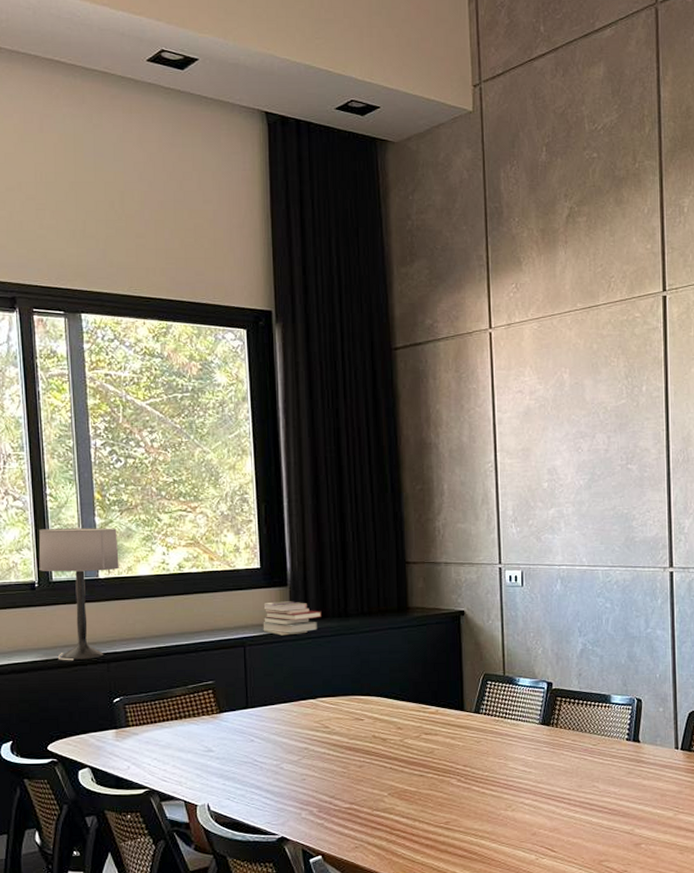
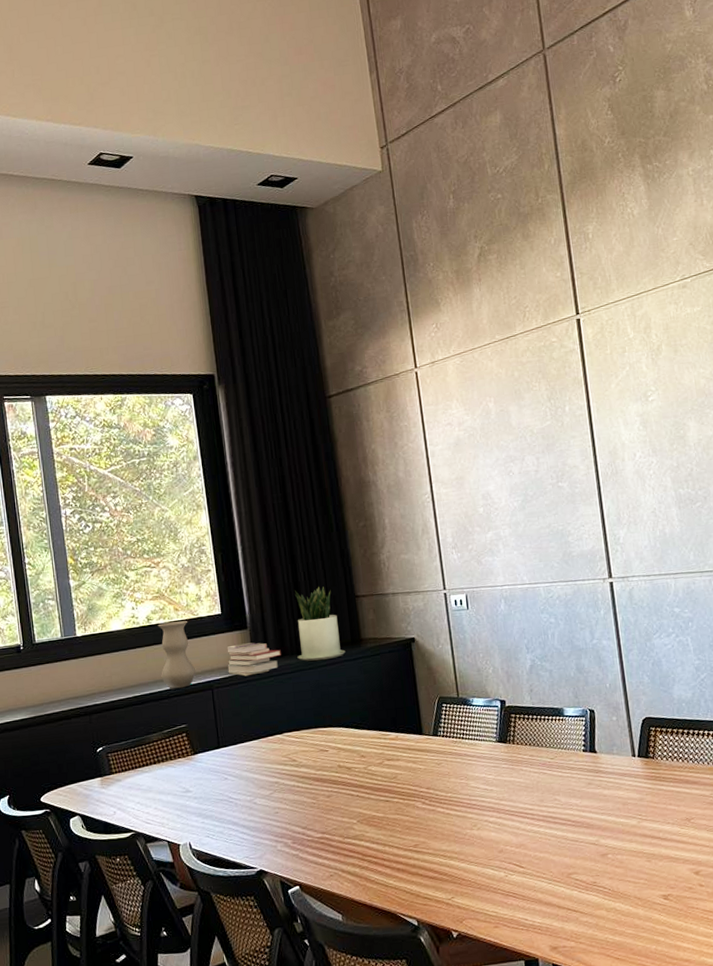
table lamp: present [38,526,119,661] -> none [21,589,94,717]
vase: none [189,572,229,644] -> present [157,620,197,691]
planter: none [339,548,390,627] -> present [295,586,345,662]

